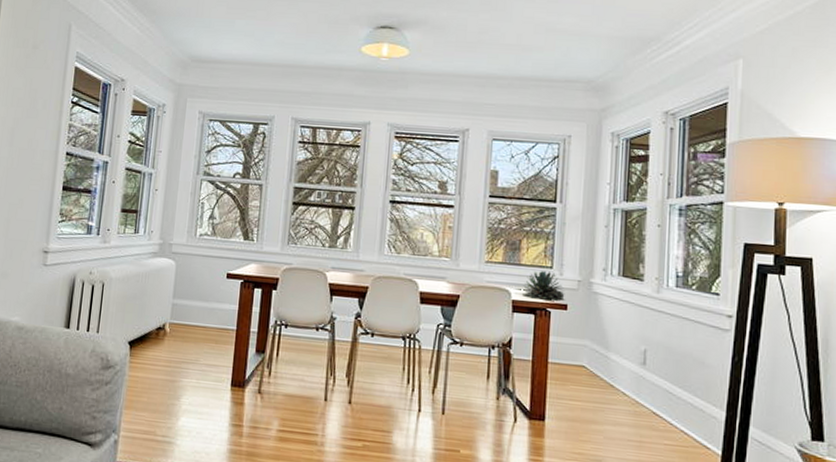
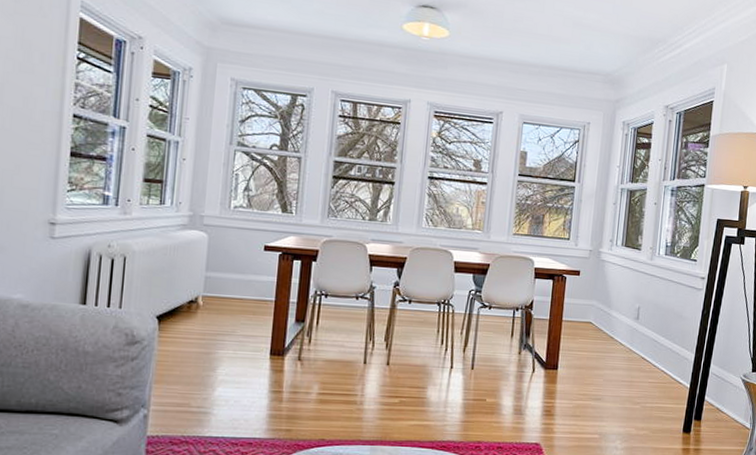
succulent plant: present [523,270,566,302] -> none [544,241,579,269]

